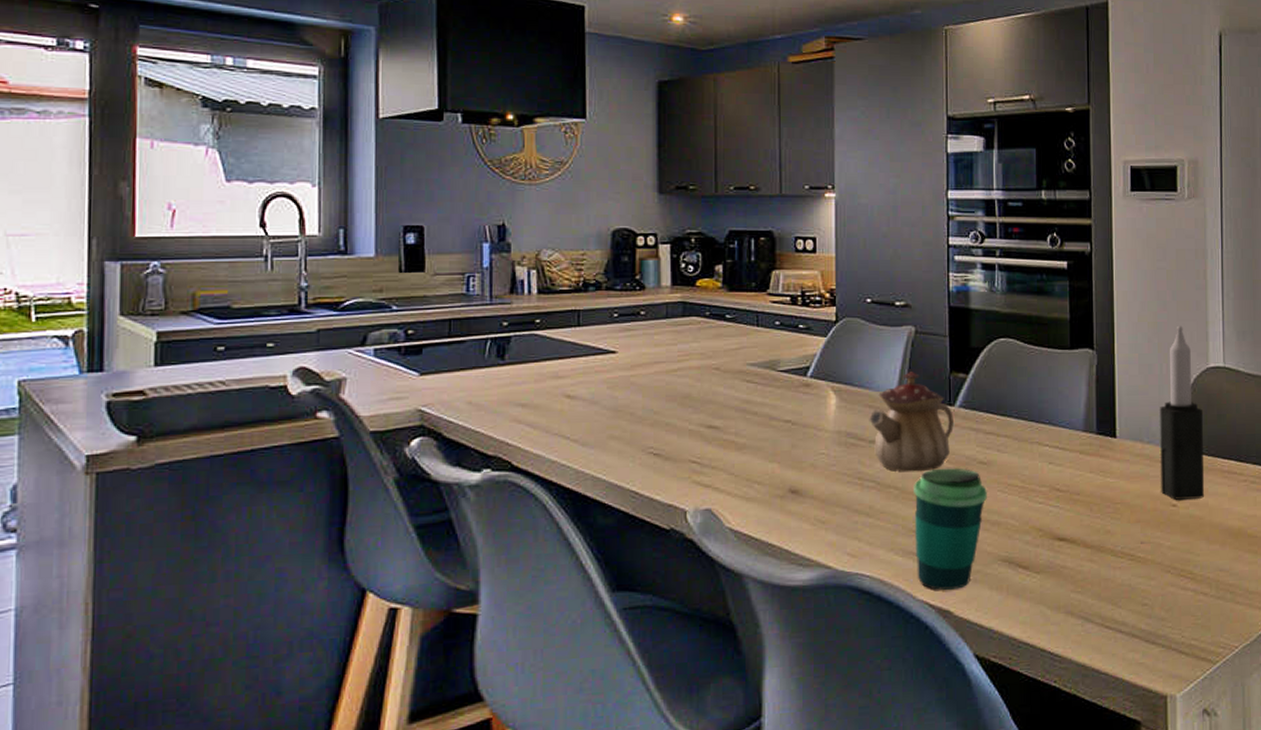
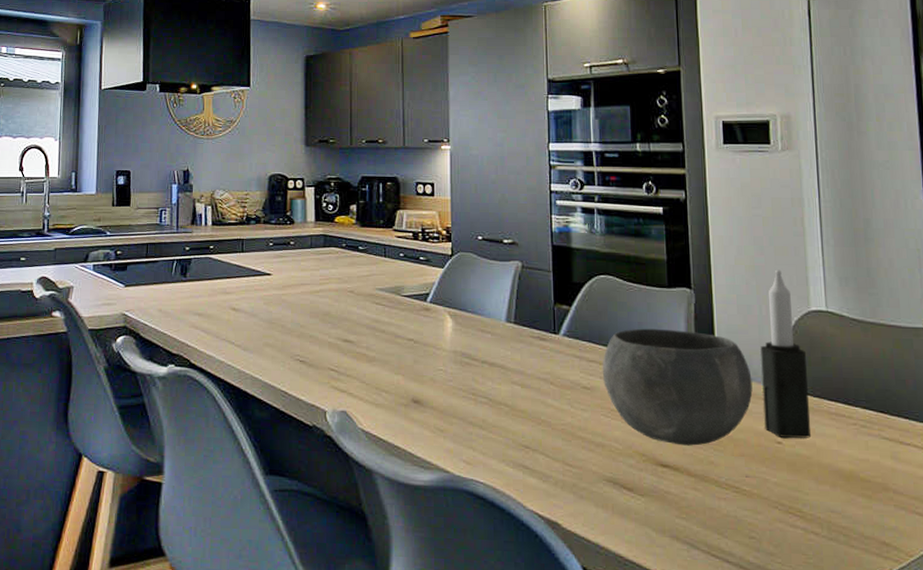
teapot: present [869,372,954,472] -> none [481,302,558,392]
cup: present [914,468,987,590] -> none [522,390,591,503]
bowl: none [1000,394,1151,517] -> present [602,328,753,446]

